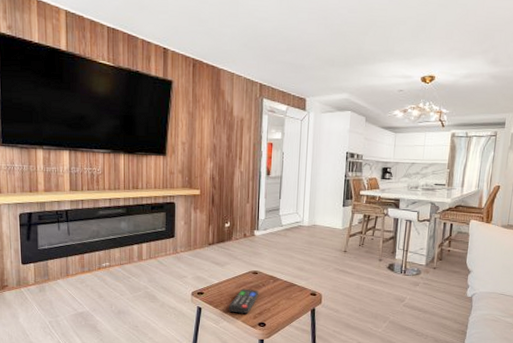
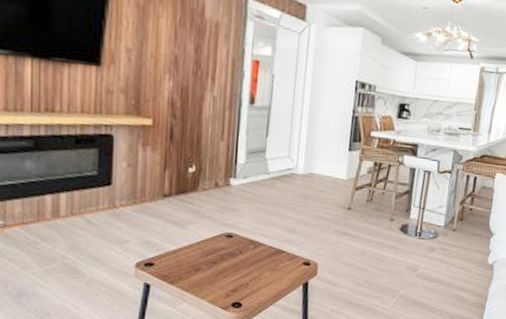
remote control: present [228,289,259,314] -> none [189,257,234,291]

